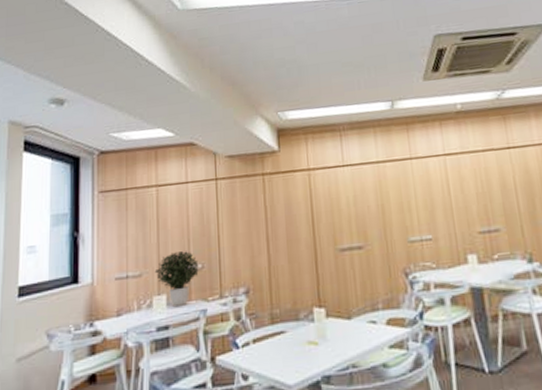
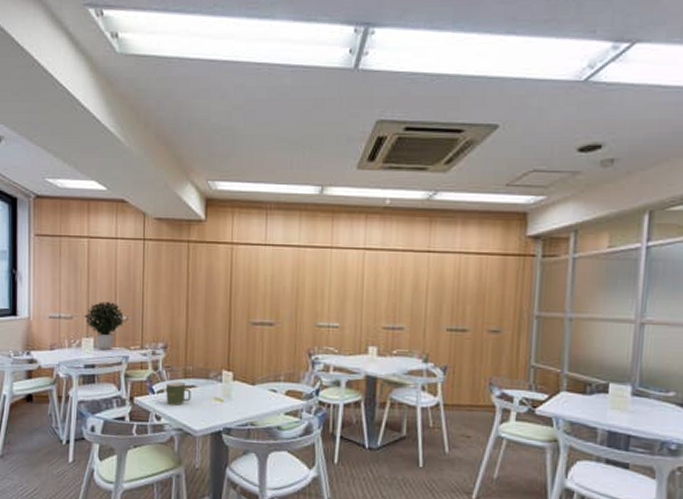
mug: none [252,330,281,359] -> present [166,382,191,406]

